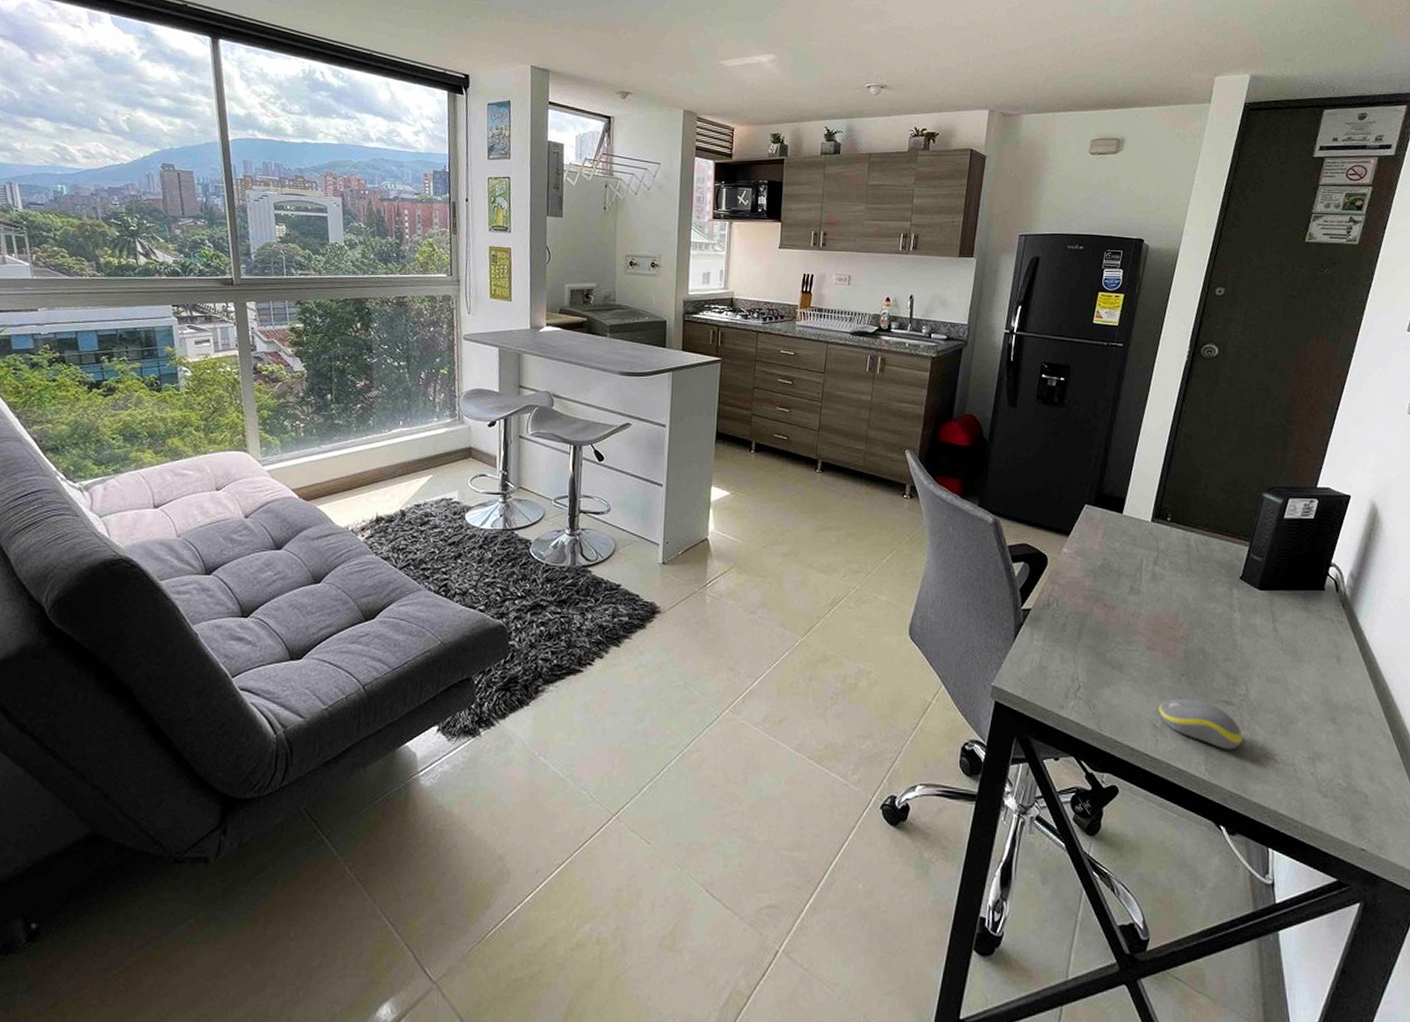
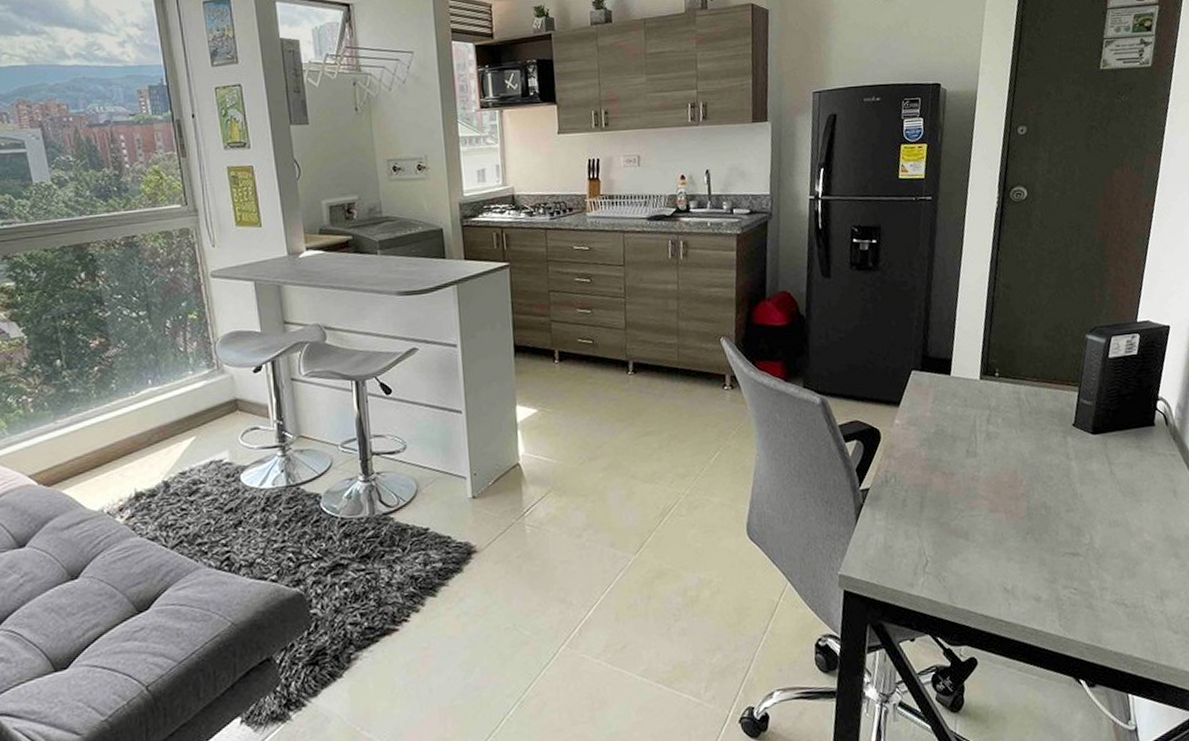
computer mouse: present [1159,699,1243,750] -> none [1008,556,1092,603]

